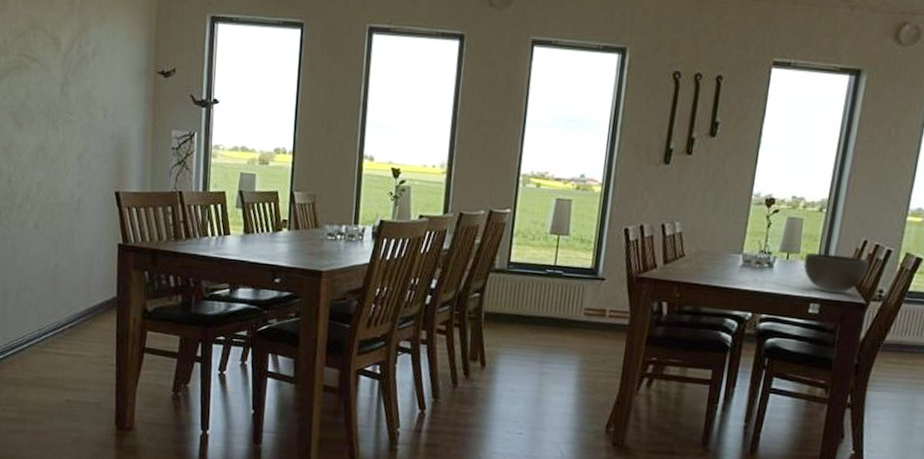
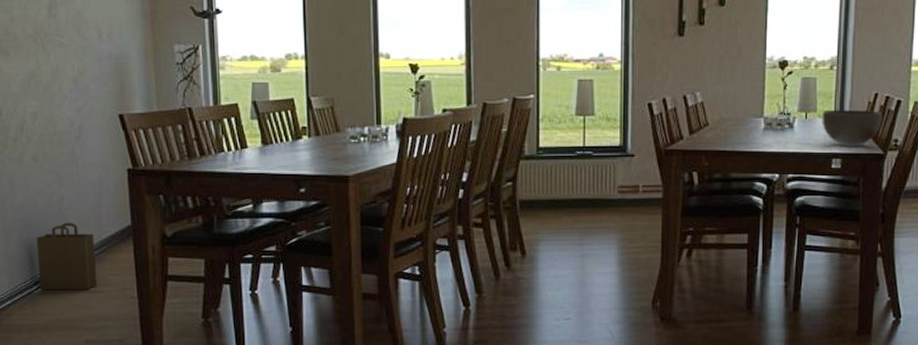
shopping bag: none [30,288,82,353] -> present [36,222,98,291]

